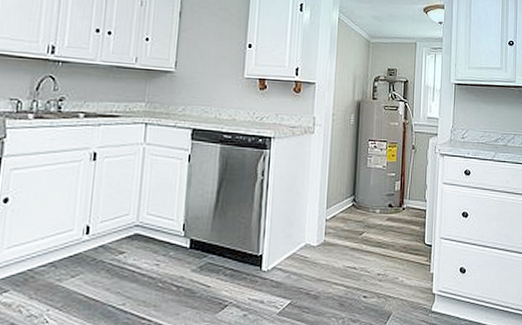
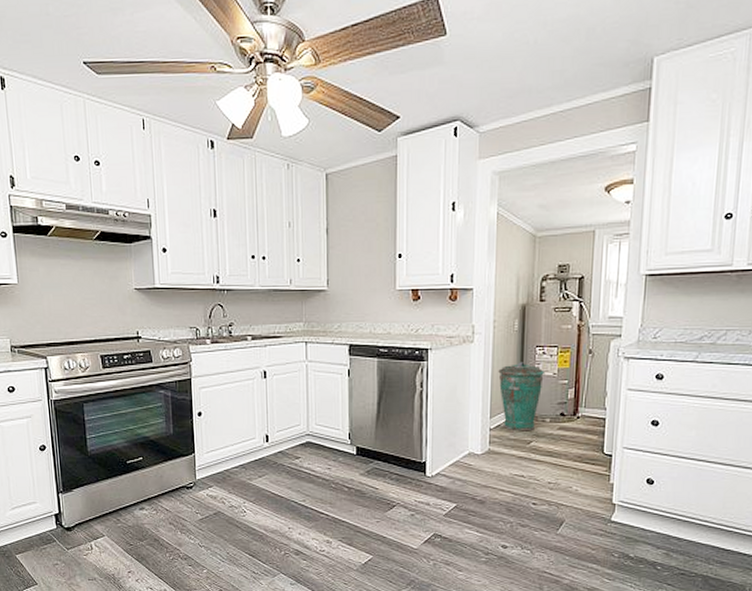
trash can: none [335,154,375,222] -> present [498,362,544,431]

